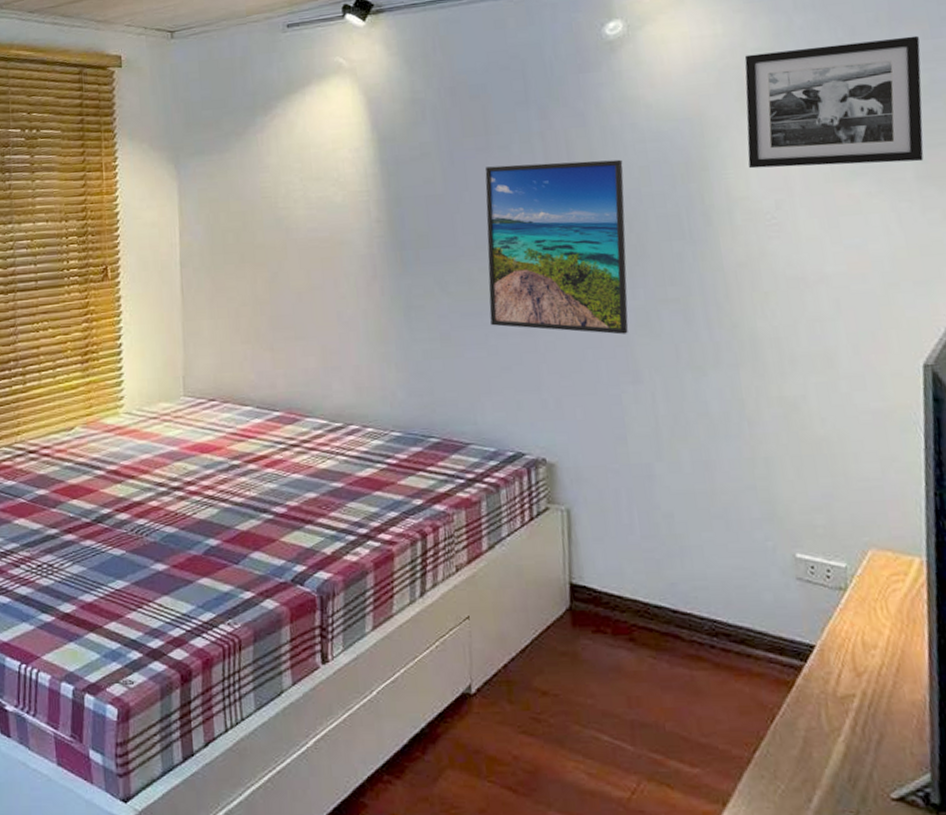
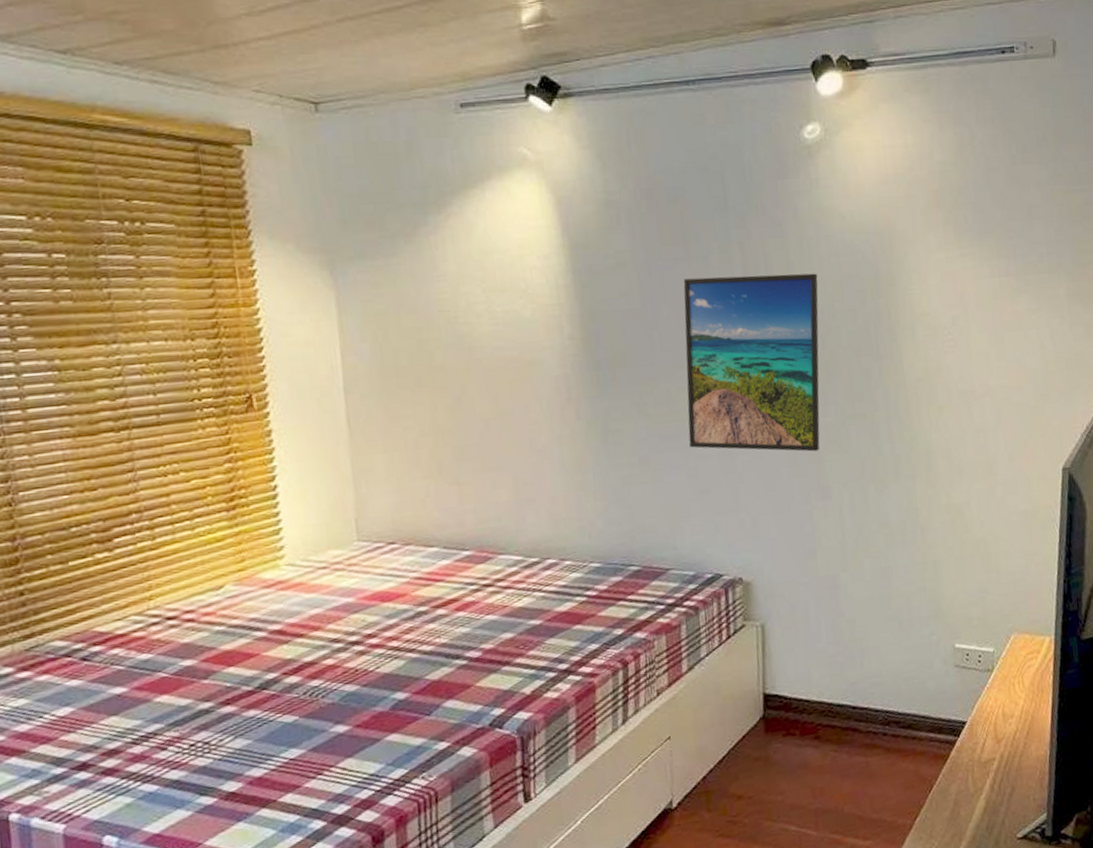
picture frame: present [744,35,924,169] -> none [930,156,1078,285]

